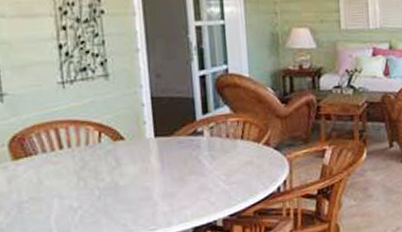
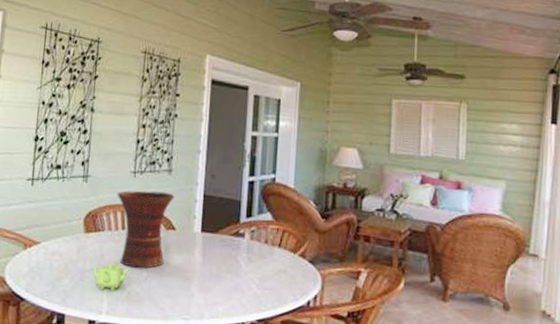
teapot: none [28,186,80,220] -> present [91,262,131,291]
vase: none [45,100,117,188] -> present [117,190,175,268]

